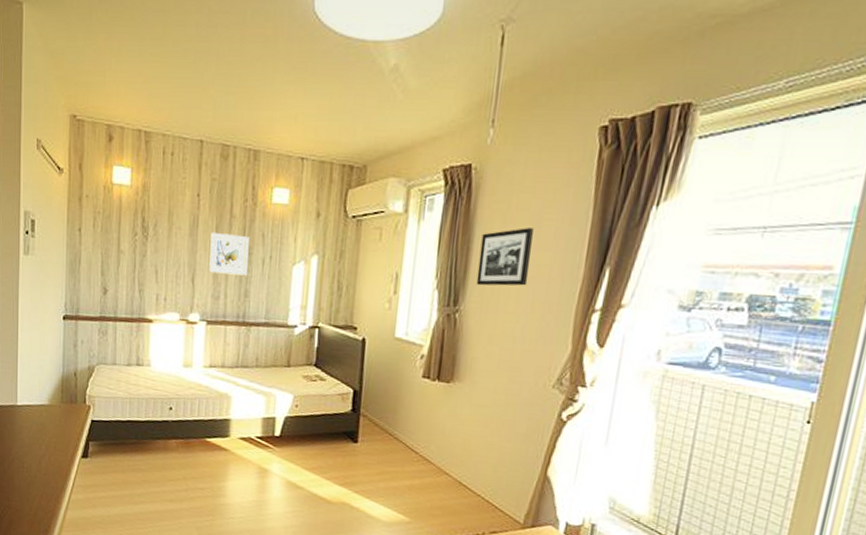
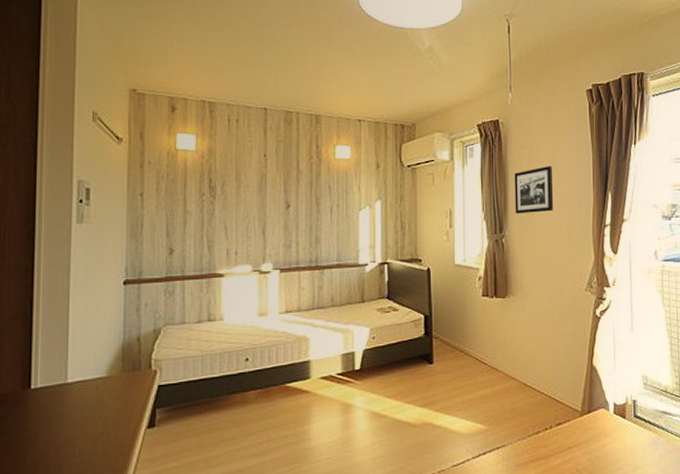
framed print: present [209,233,249,276] -> none [278,188,318,224]

